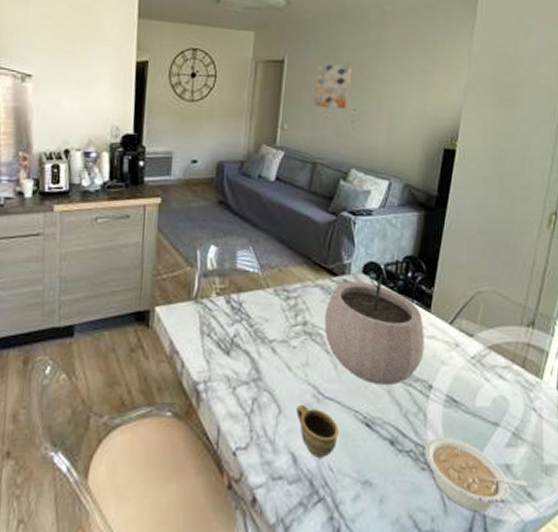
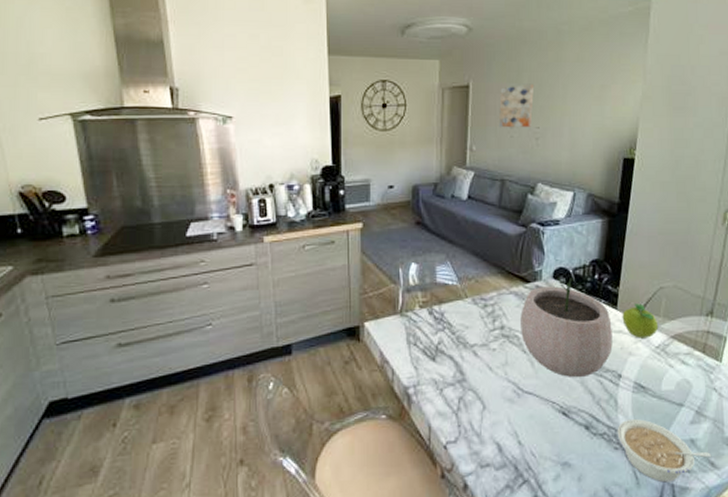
cup: present [296,405,339,458] -> none [499,400,538,445]
fruit: none [436,307,474,347] -> present [622,303,658,338]

